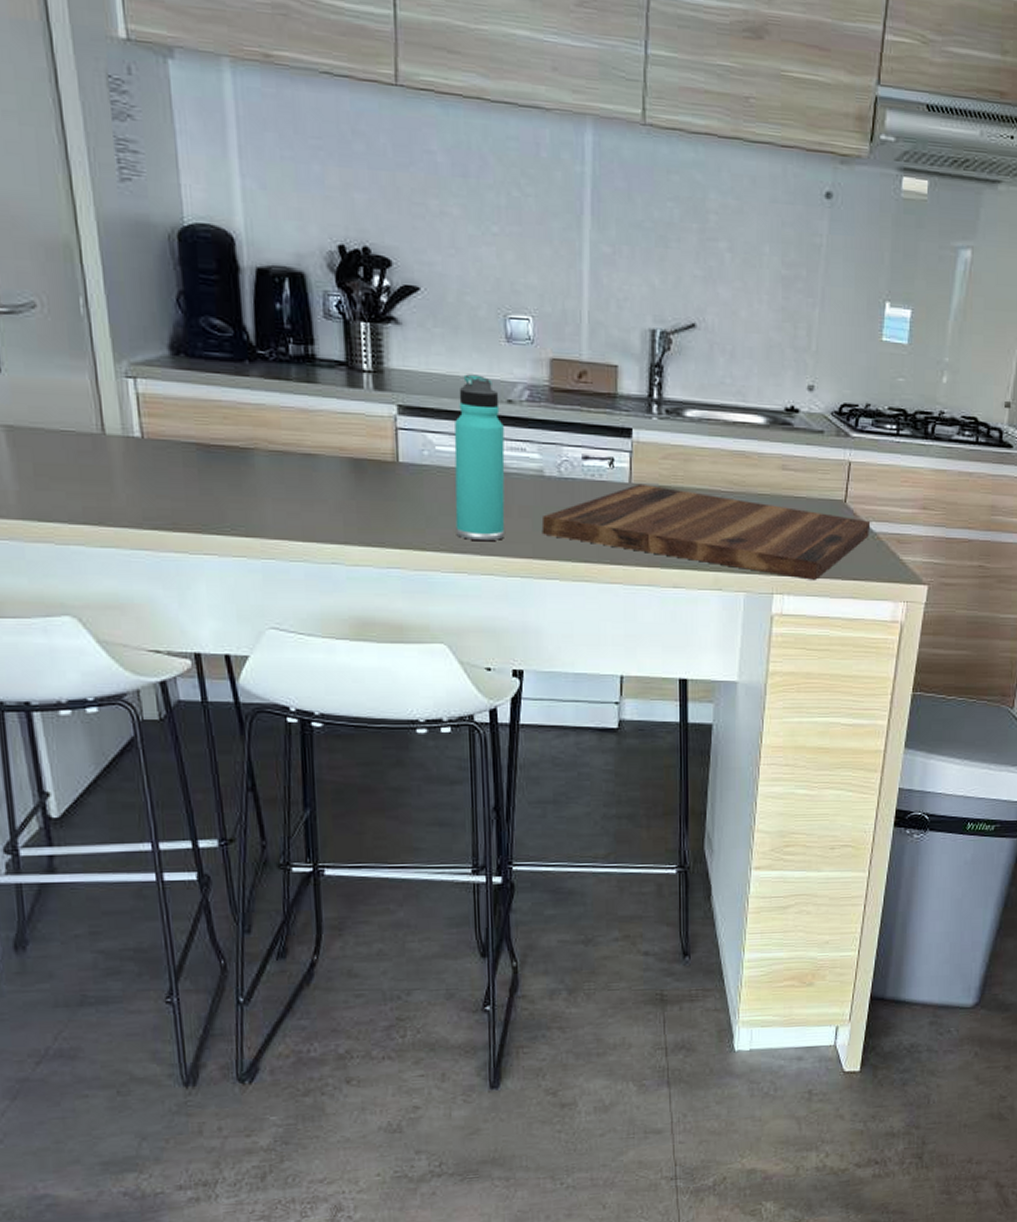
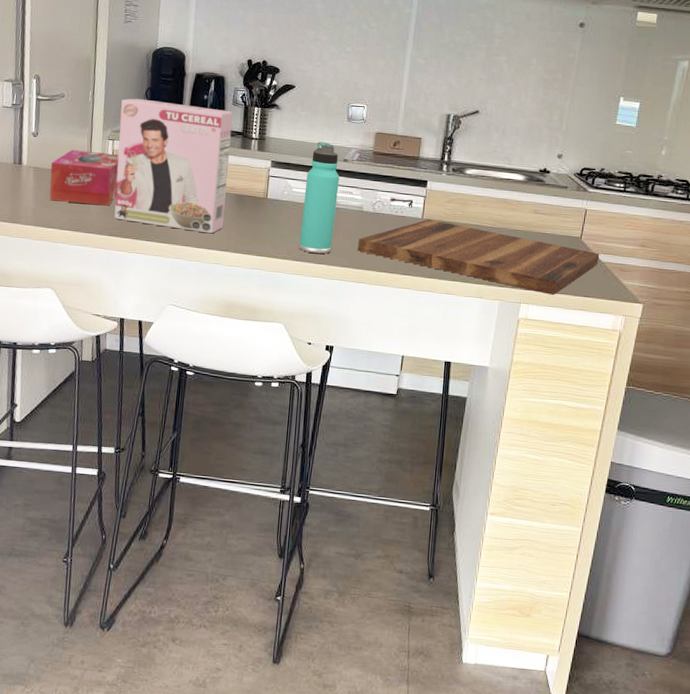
tissue box: none [34,395,157,484] -> present [49,149,119,206]
cereal box: none [138,308,335,519] -> present [114,98,233,234]

